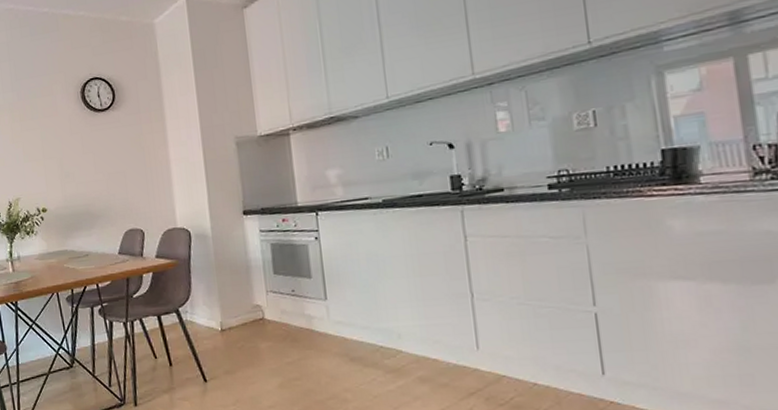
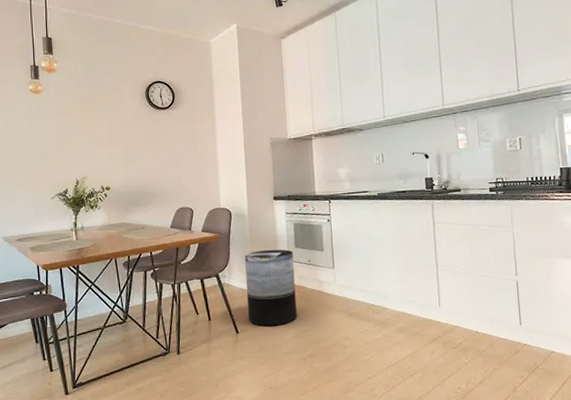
trash can: none [210,276,281,374] -> present [245,249,297,327]

